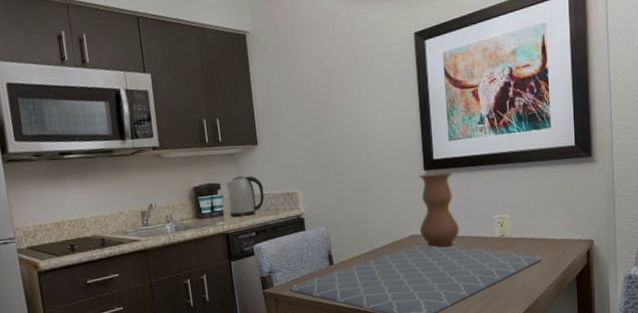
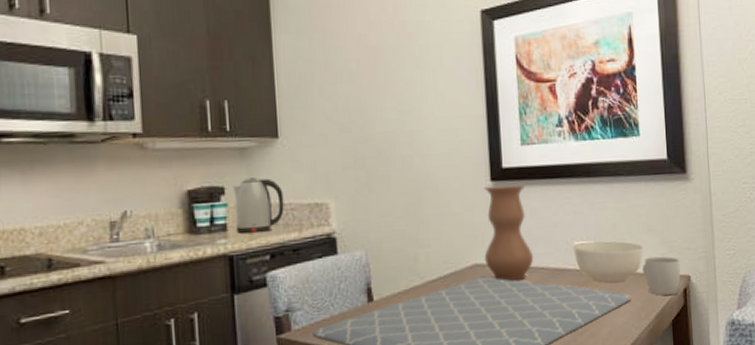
bowl: none [492,214,552,248] -> present [573,241,643,284]
mug: none [552,225,585,257] -> present [643,256,681,296]

